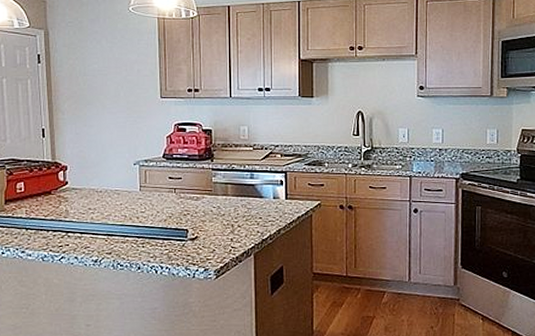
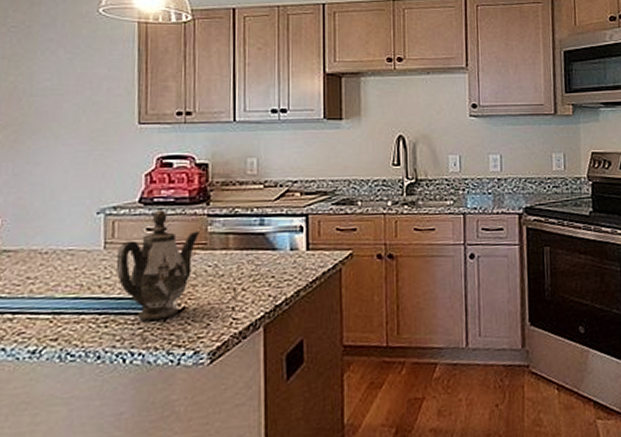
teapot: none [148,163,206,244] -> present [115,209,199,321]

